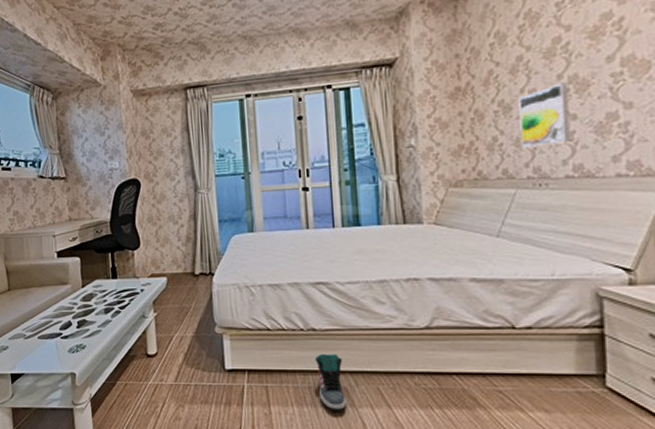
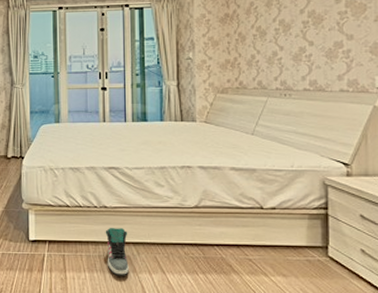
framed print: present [519,82,571,148] -> none [272,16,308,65]

